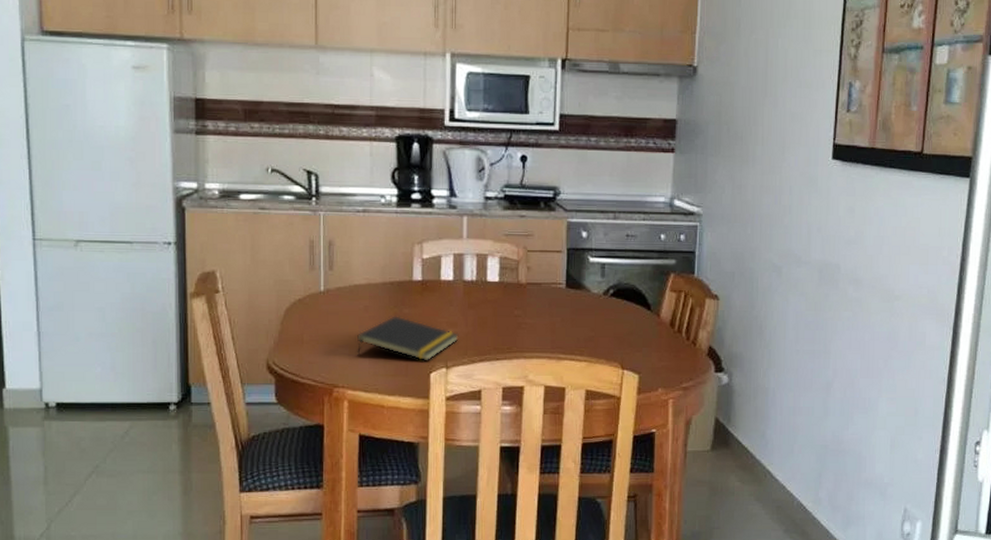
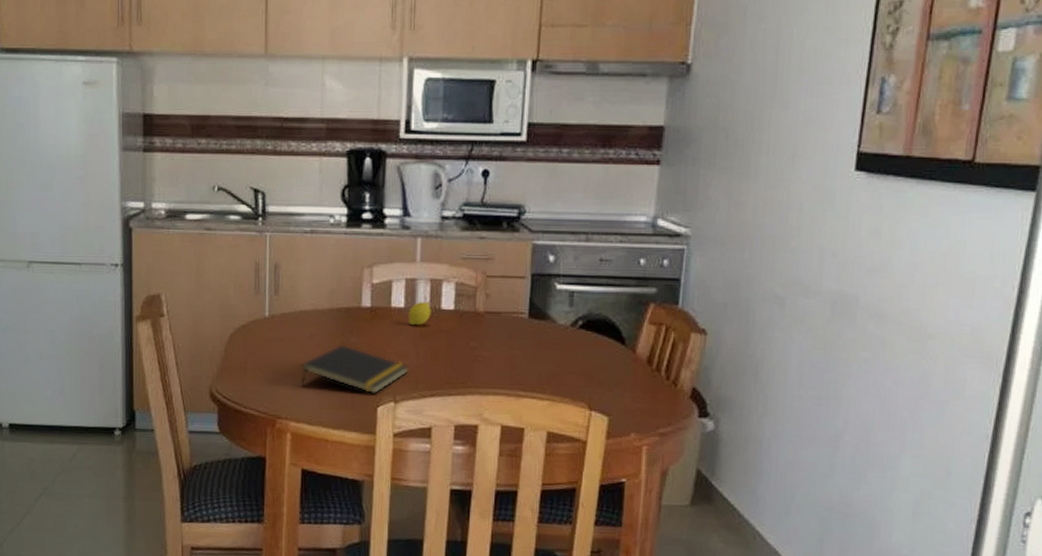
fruit: none [457,275,478,297] -> present [408,302,431,326]

